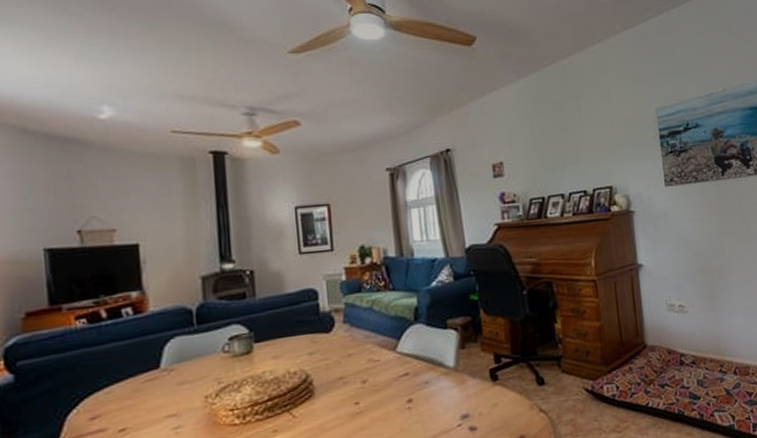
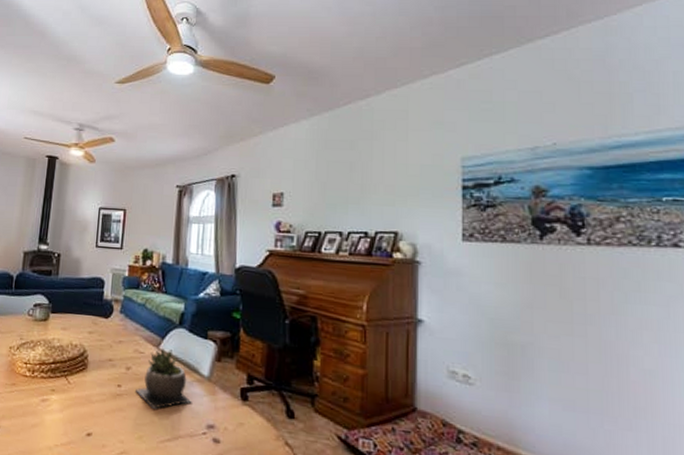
succulent plant: none [377,349,442,417] -> present [136,347,192,409]

